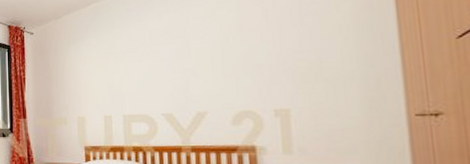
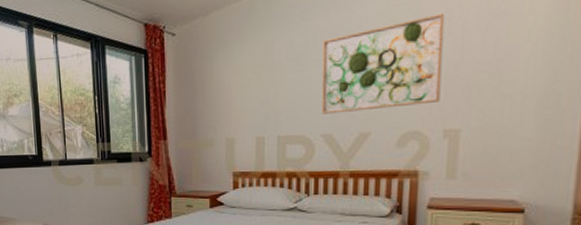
wall art: none [158,13,267,97] -> present [322,12,445,114]

